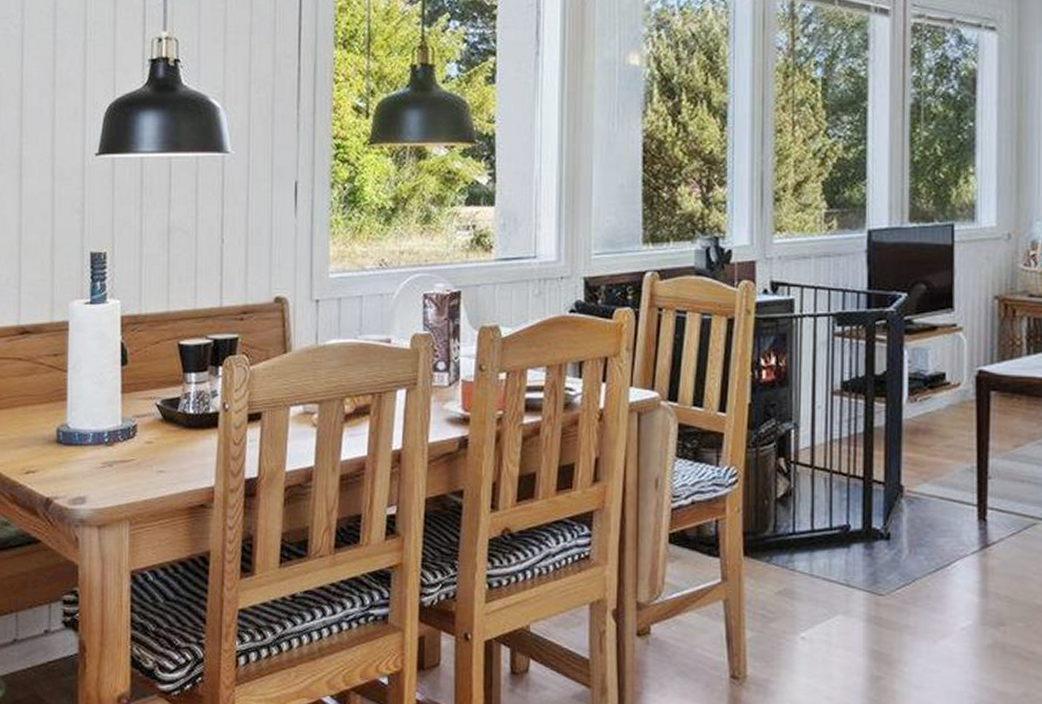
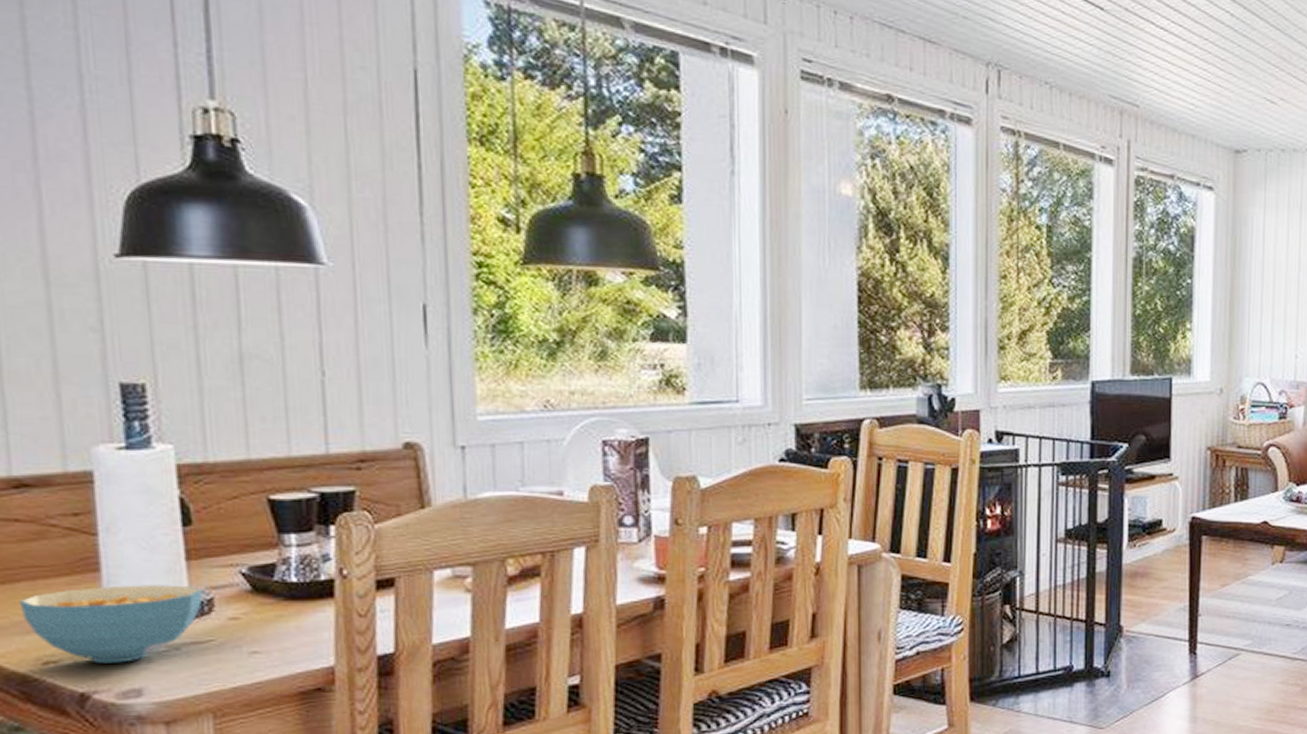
cereal bowl: none [16,412,130,475] -> present [19,585,203,663]

